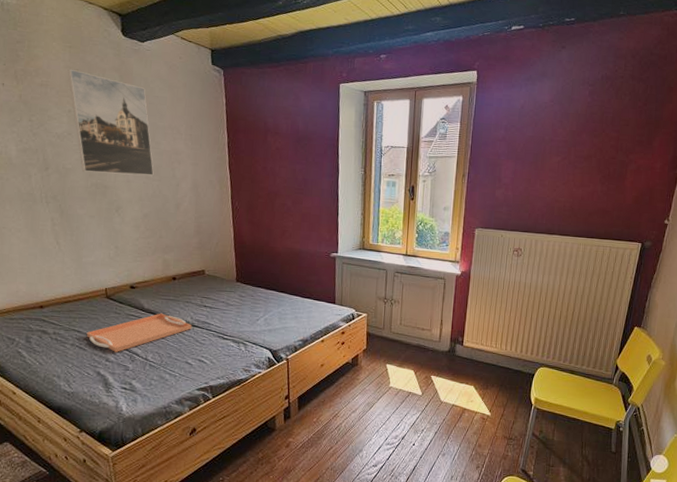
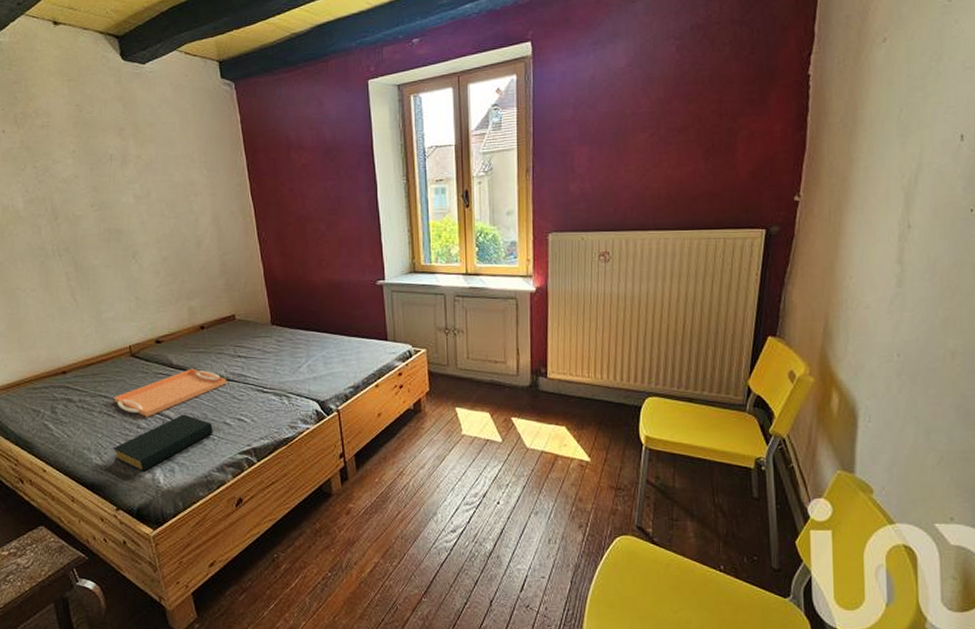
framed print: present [67,69,154,176] -> none [67,104,169,217]
hardback book: none [81,352,176,400] -> present [112,414,213,472]

